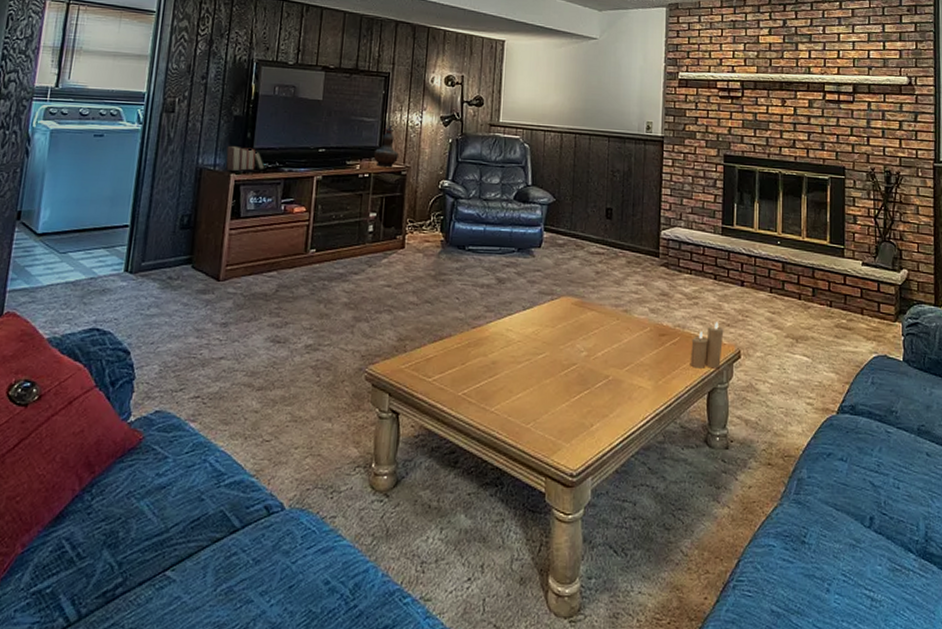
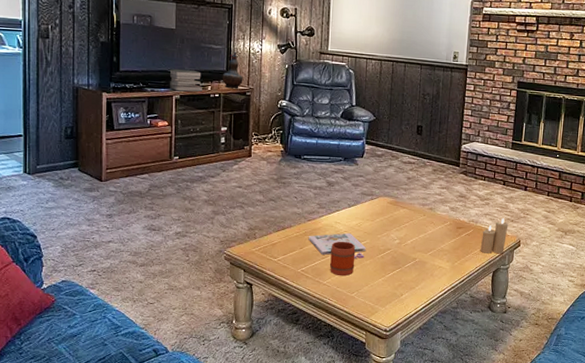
books: present [226,145,265,172] -> none [97,68,131,91]
books: none [311,146,350,172] -> present [169,69,202,92]
magazine: none [472,343,546,378] -> present [308,232,367,259]
mug: none [498,354,532,400] -> present [329,241,356,276]

